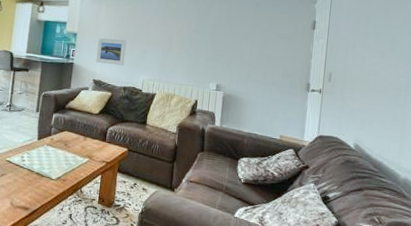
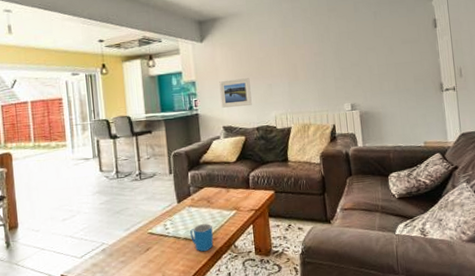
mug: none [42,163,64,190] -> present [189,223,214,252]

